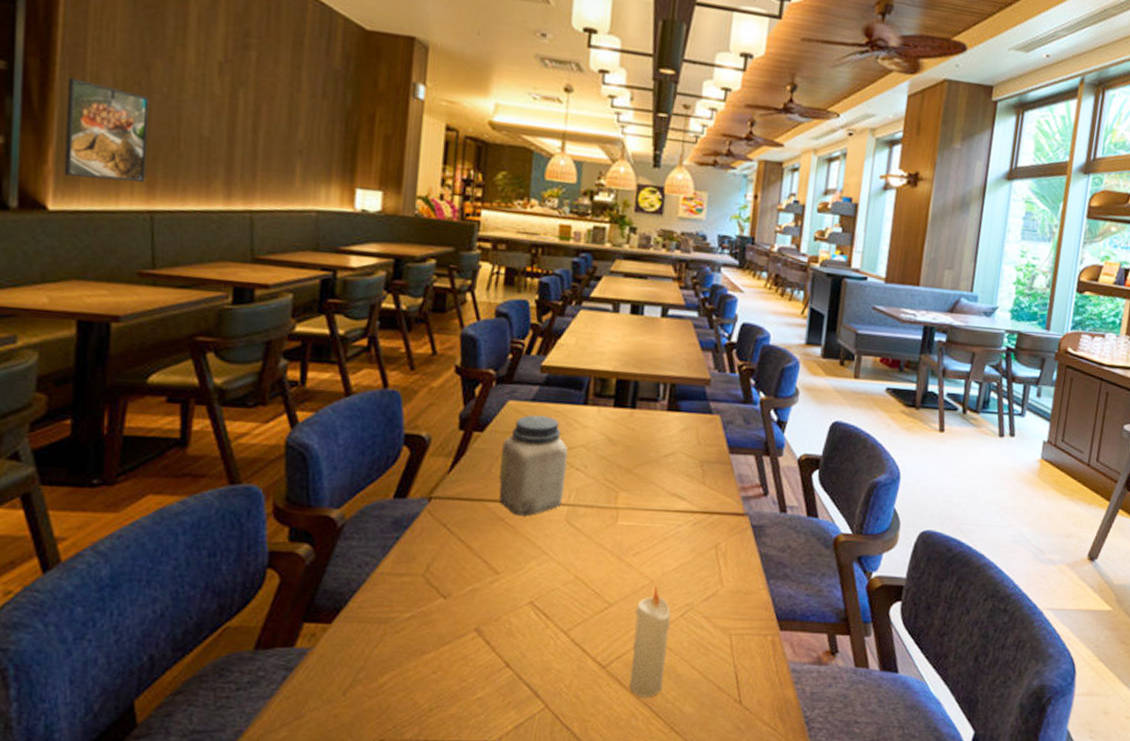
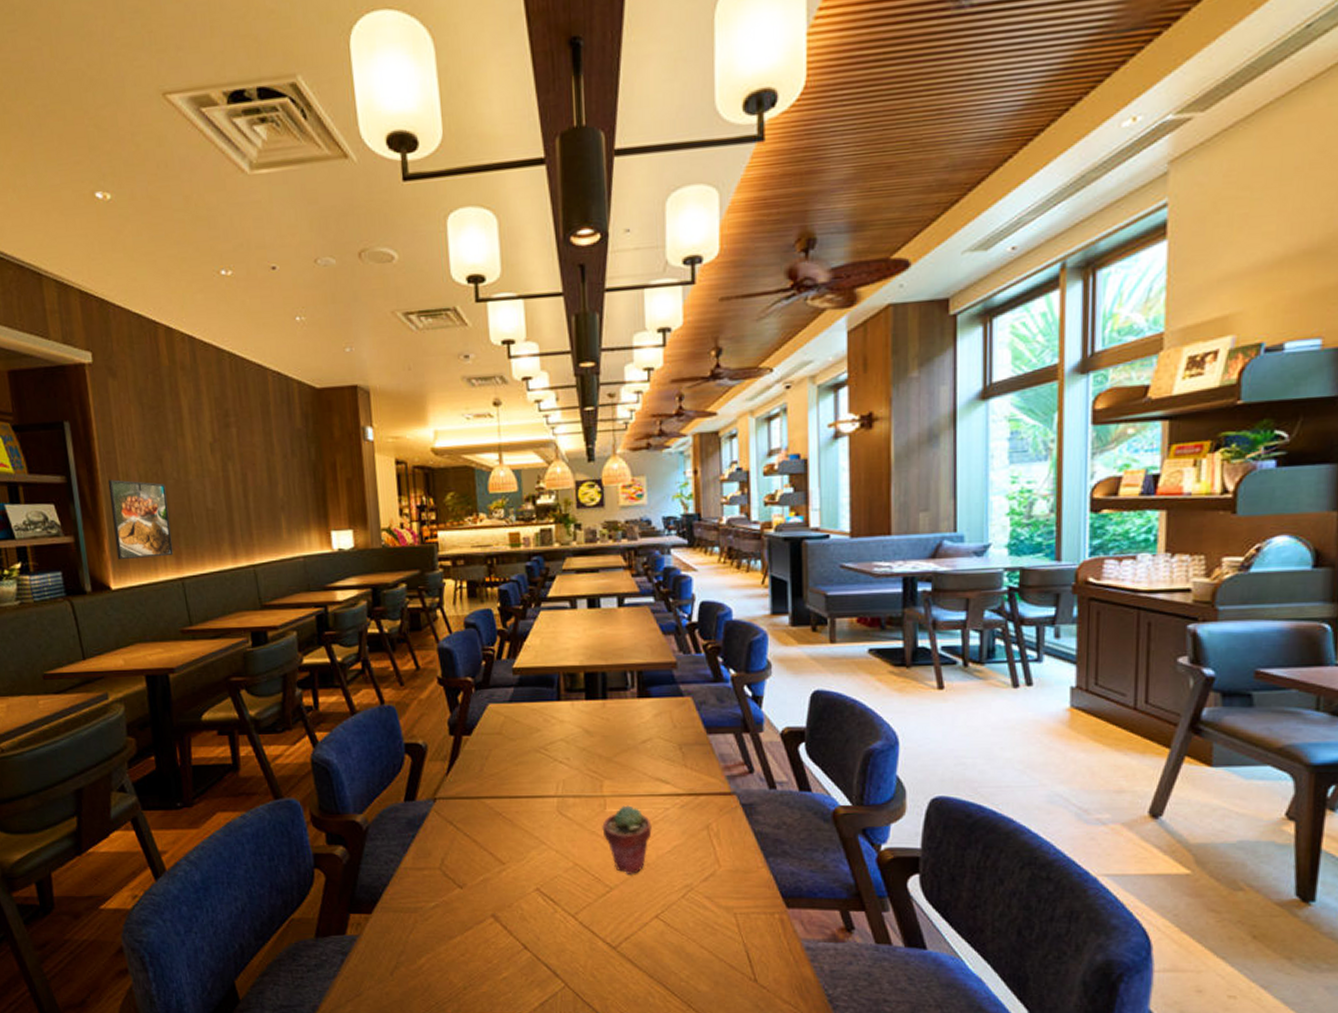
jar: present [499,415,568,517] -> none [489,715,552,810]
potted succulent: none [610,519,662,591] -> present [602,805,652,874]
candle: present [629,587,671,698] -> none [636,870,674,976]

